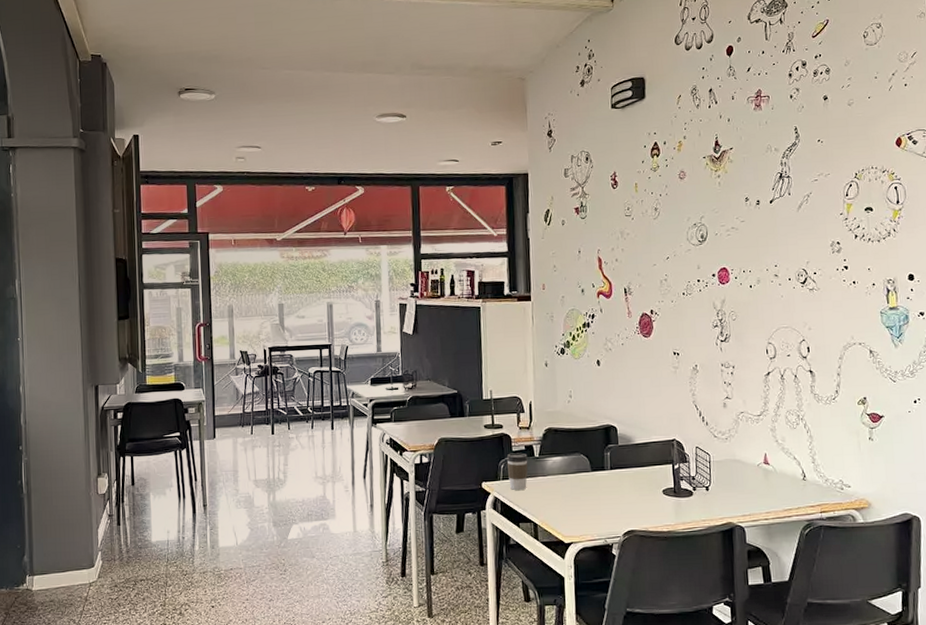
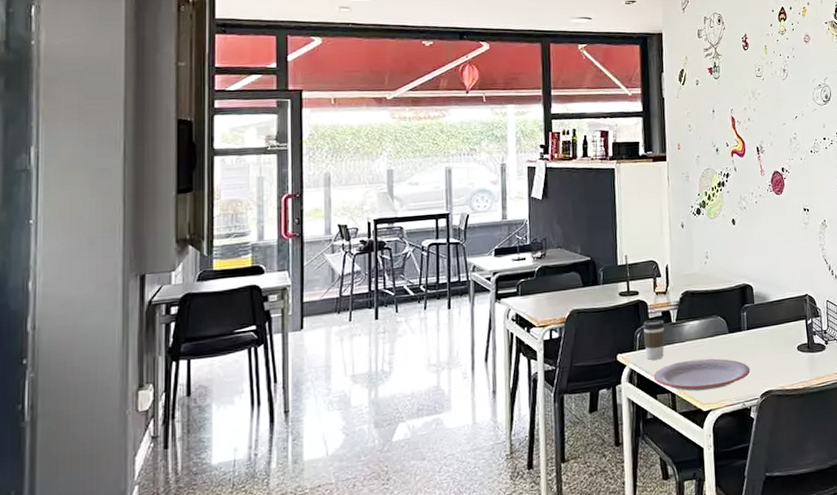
plate: none [516,493,613,524] -> present [653,358,751,391]

